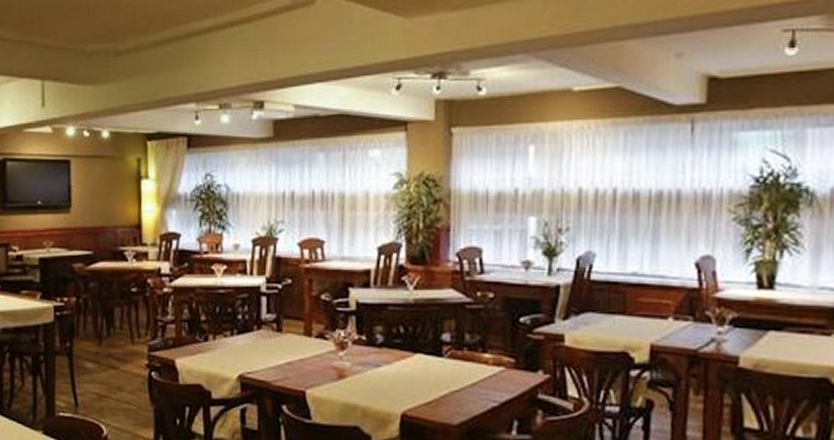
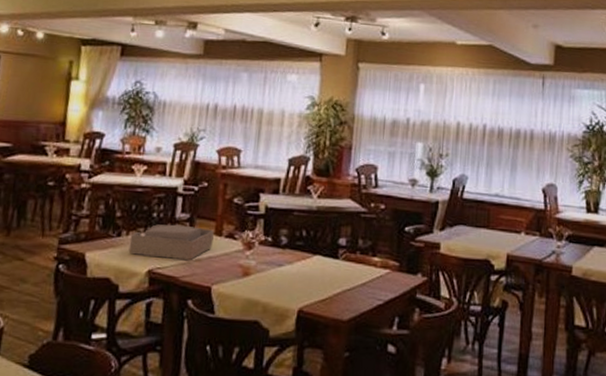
napkin holder: none [217,326,303,364] -> present [128,224,214,261]

